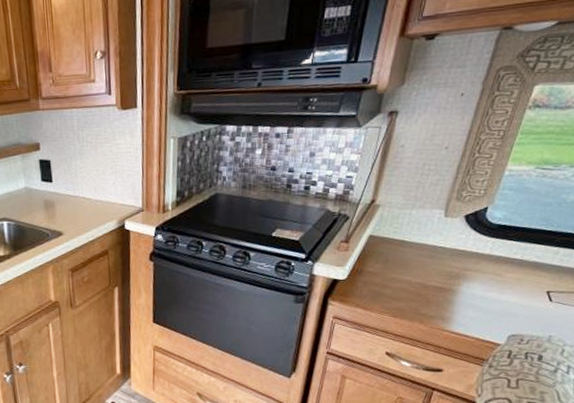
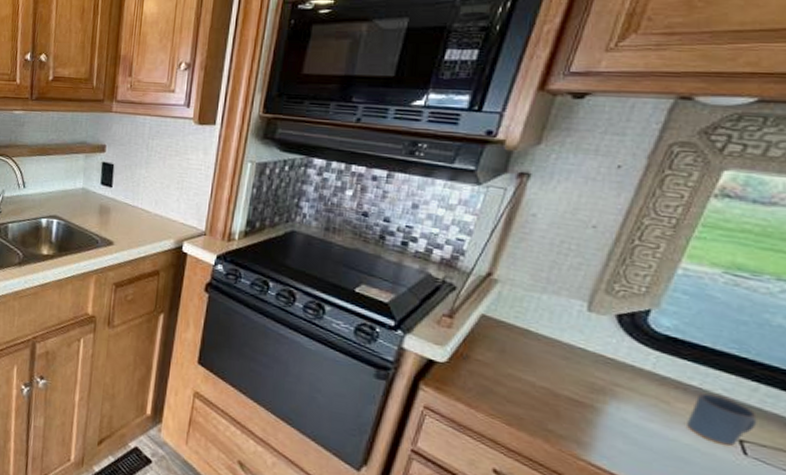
mug: none [514,262,558,297] -> present [687,393,757,446]

